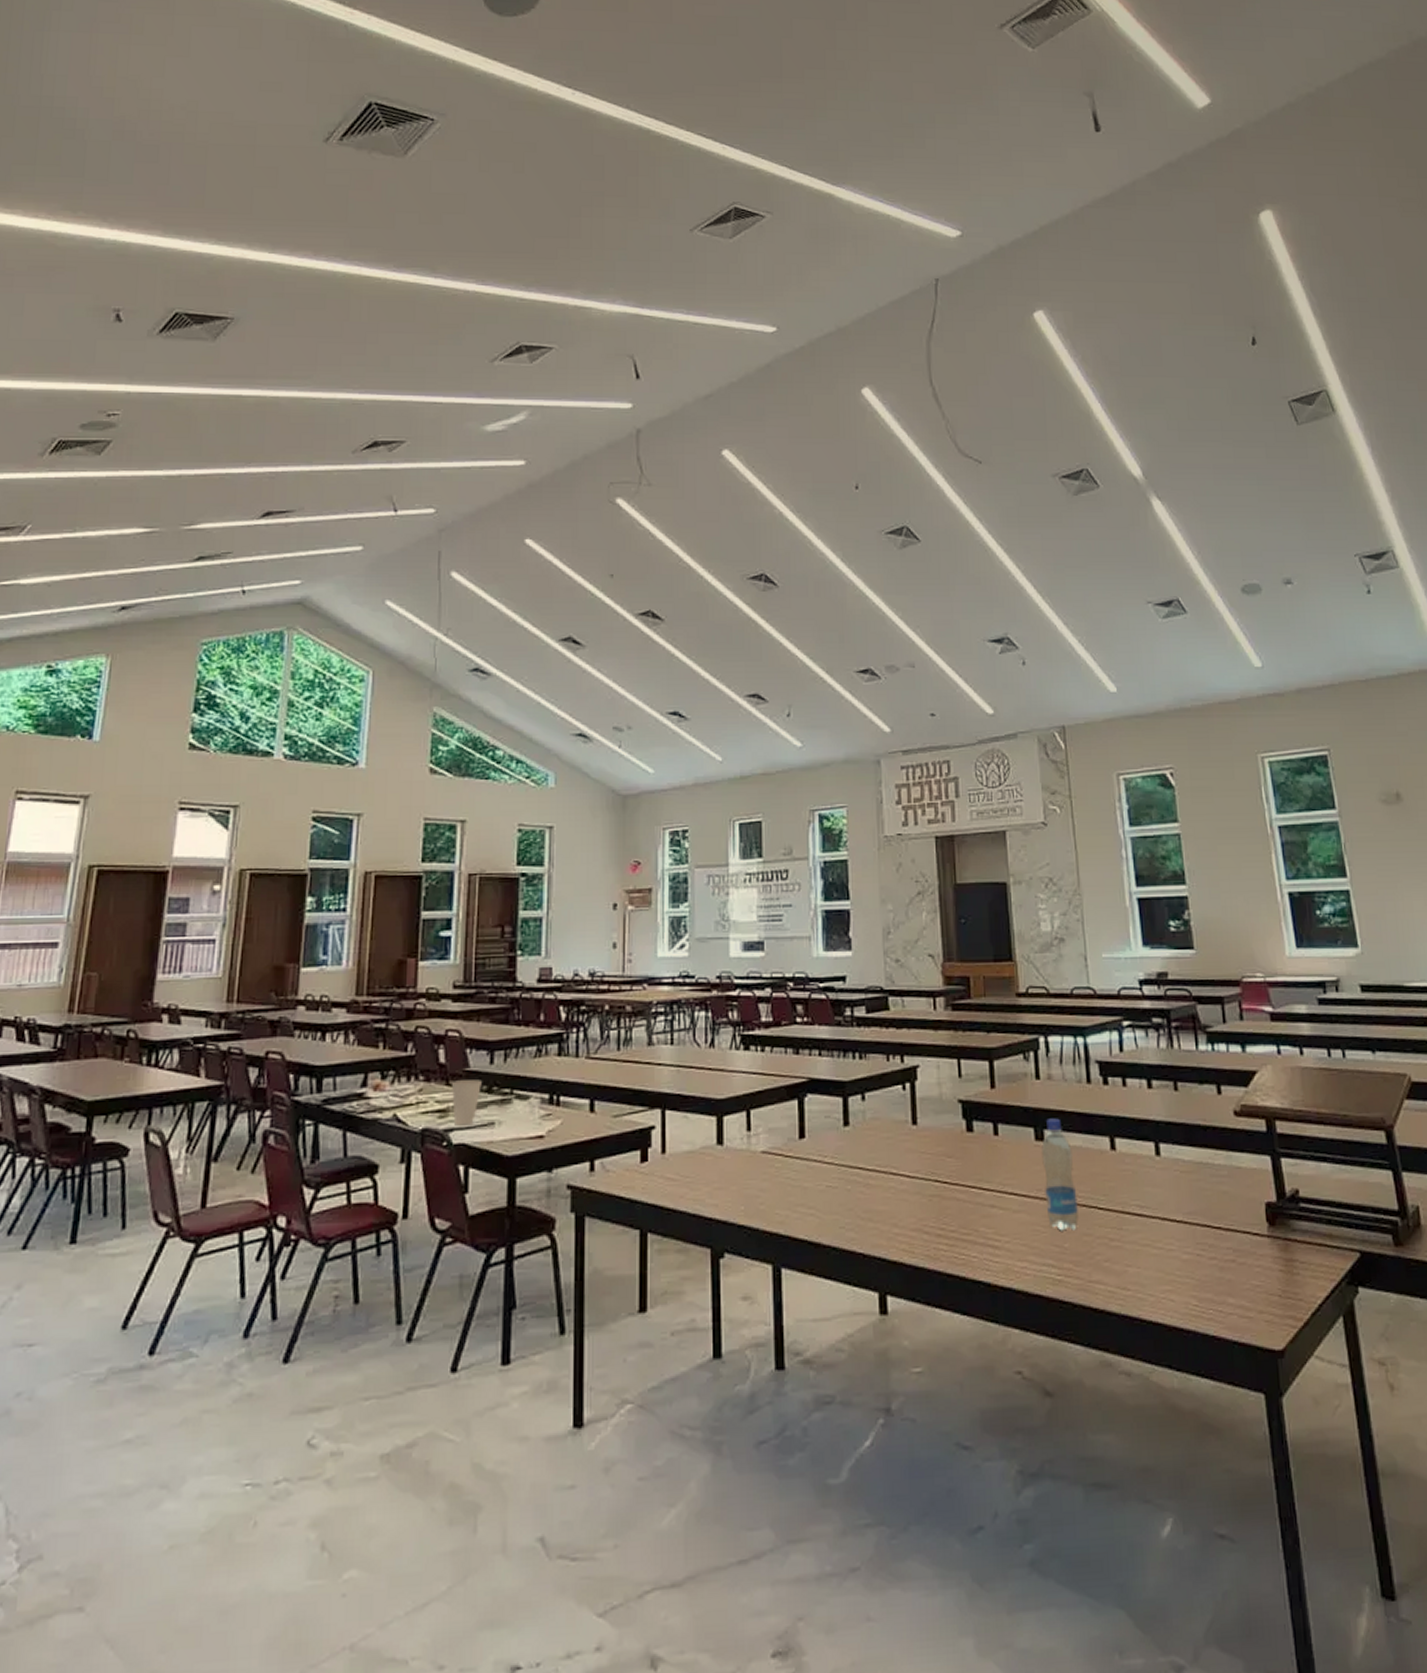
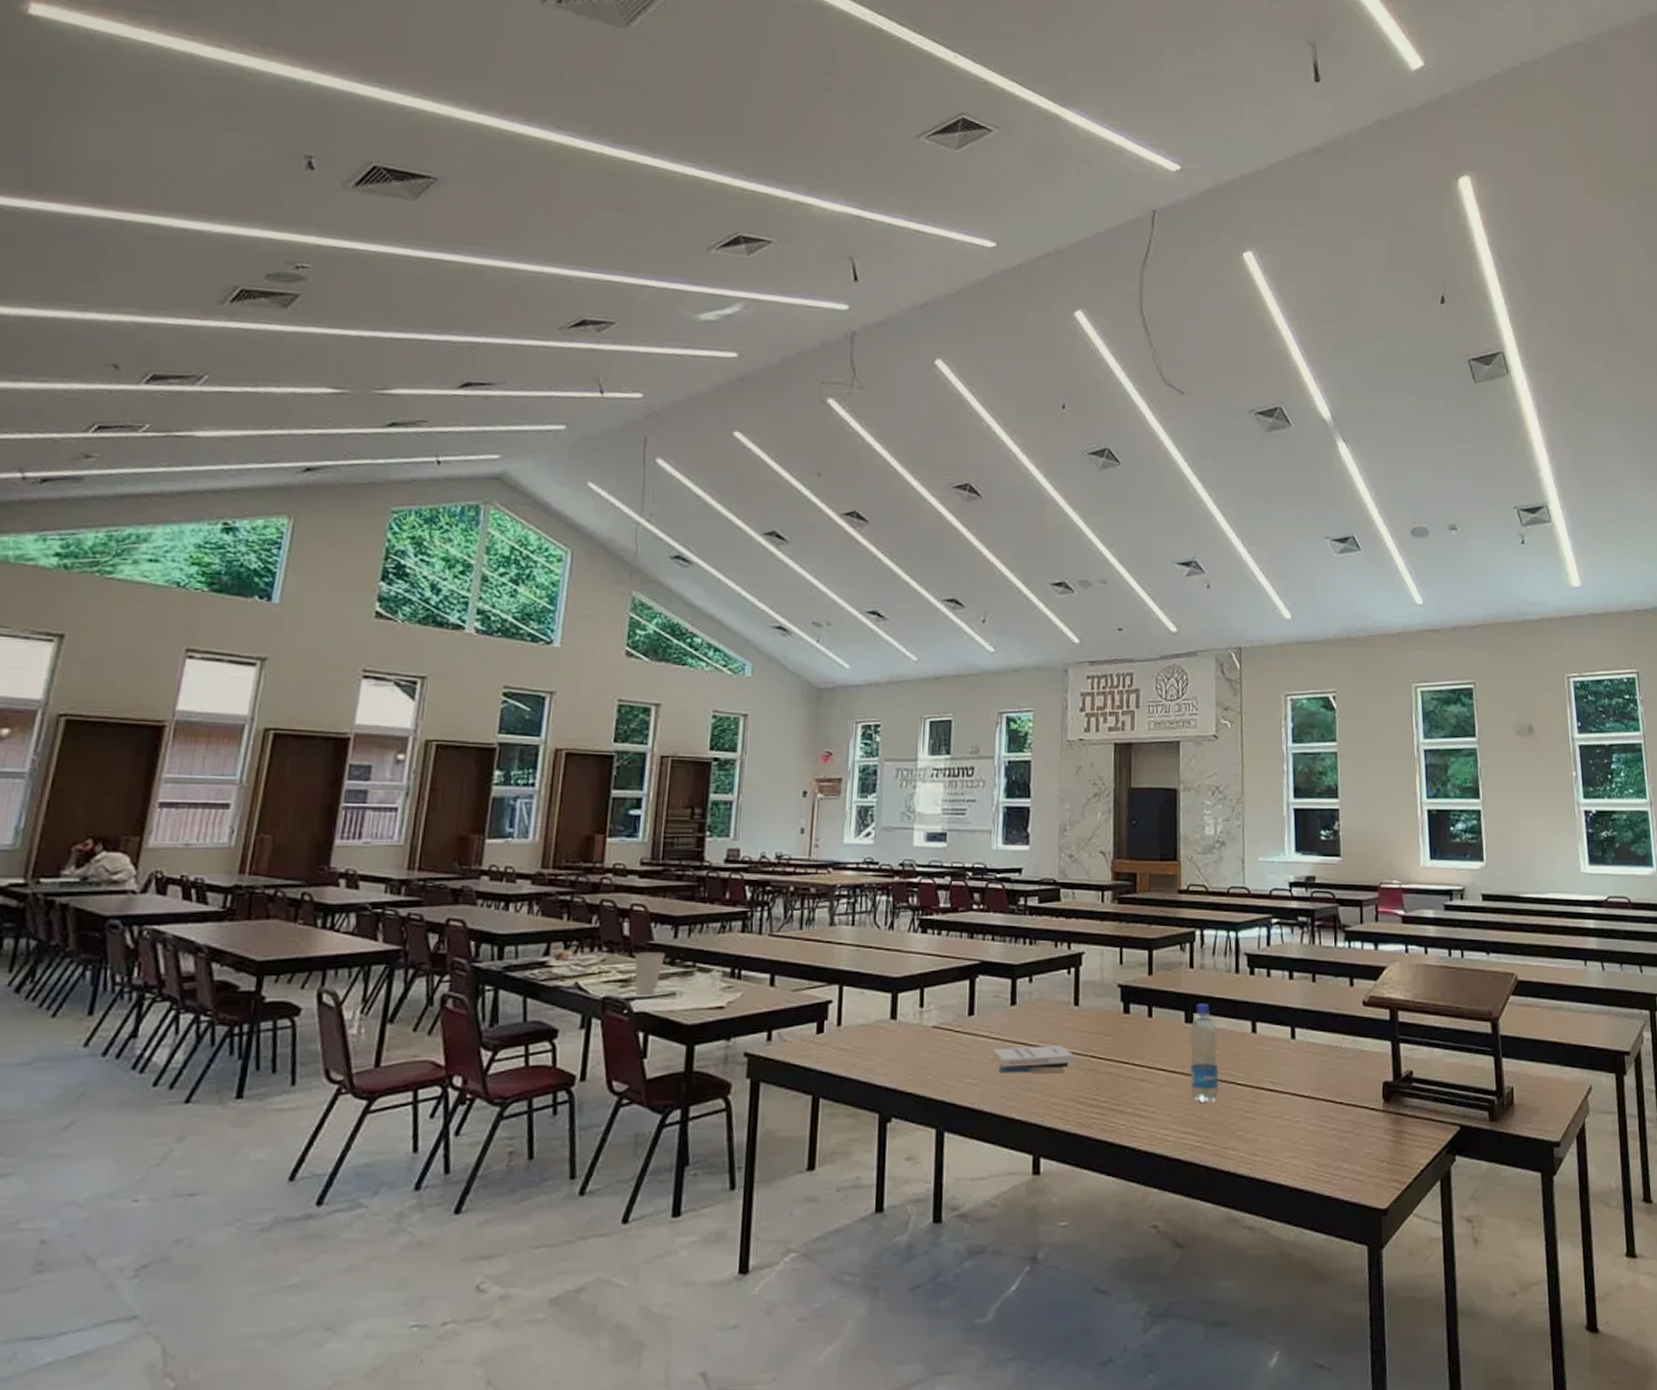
books: none [827,1169,918,1202] -> present [992,1045,1075,1073]

